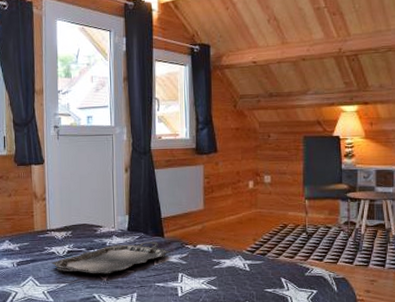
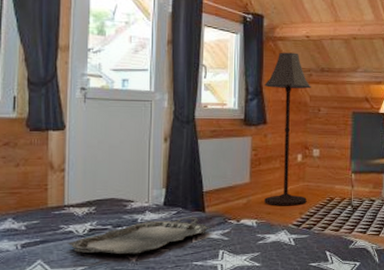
floor lamp: none [213,79,260,232] -> present [264,52,311,206]

